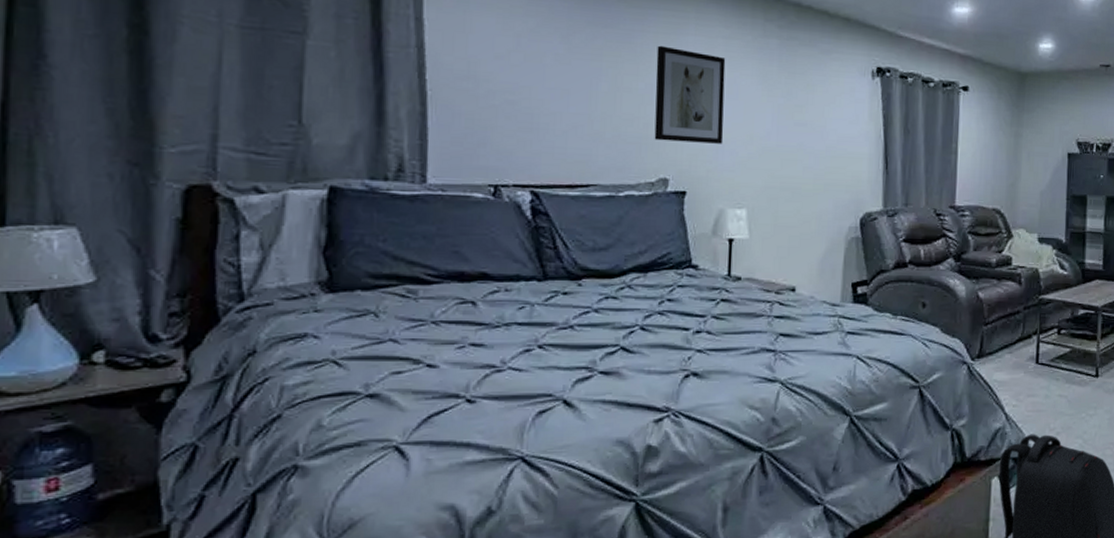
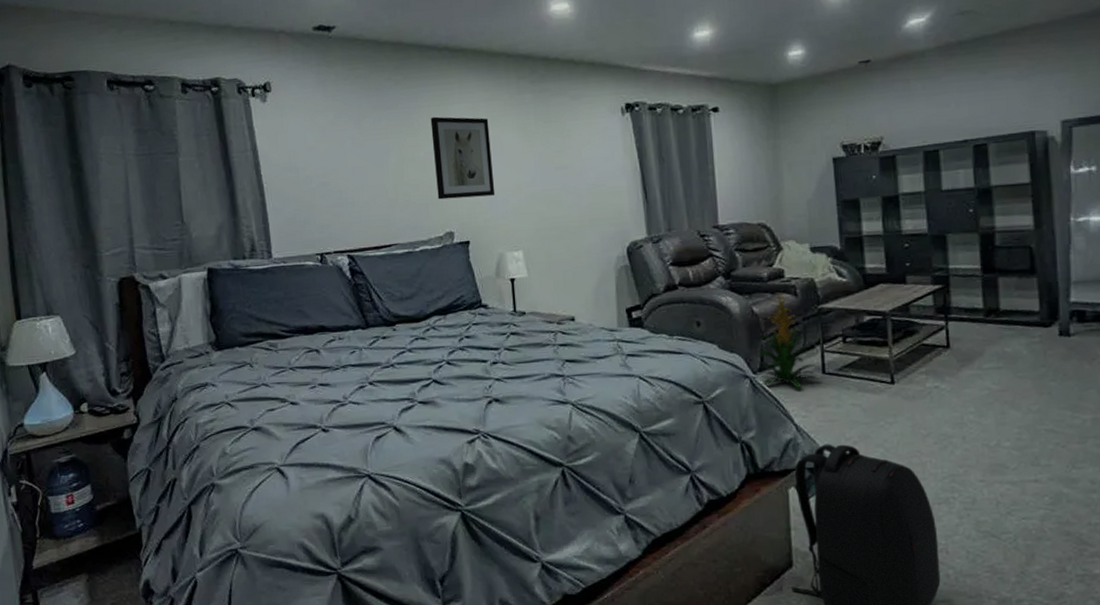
indoor plant: none [975,280,1034,378] -> present [755,293,821,389]

